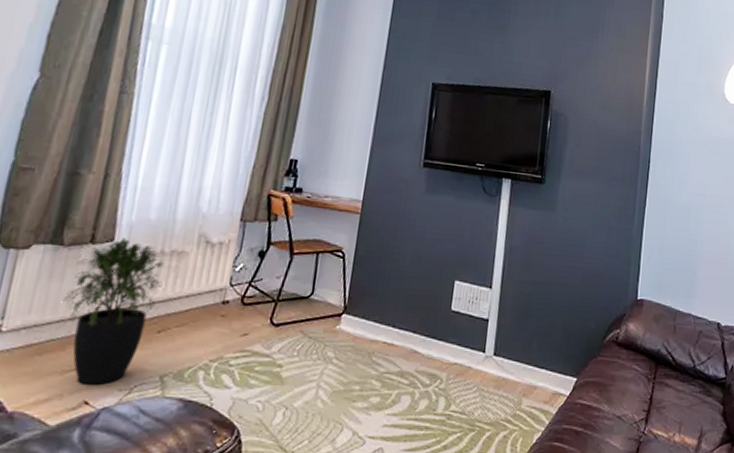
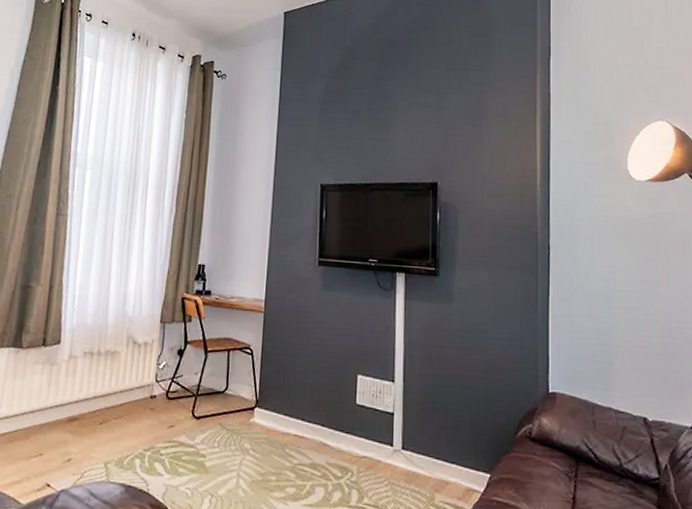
potted plant: present [63,237,165,385] -> none [25,340,102,470]

